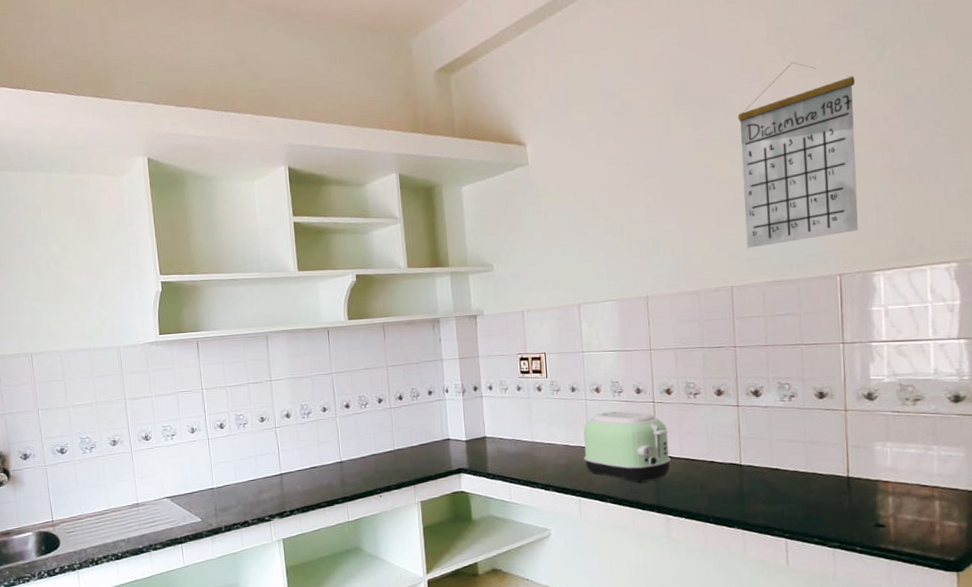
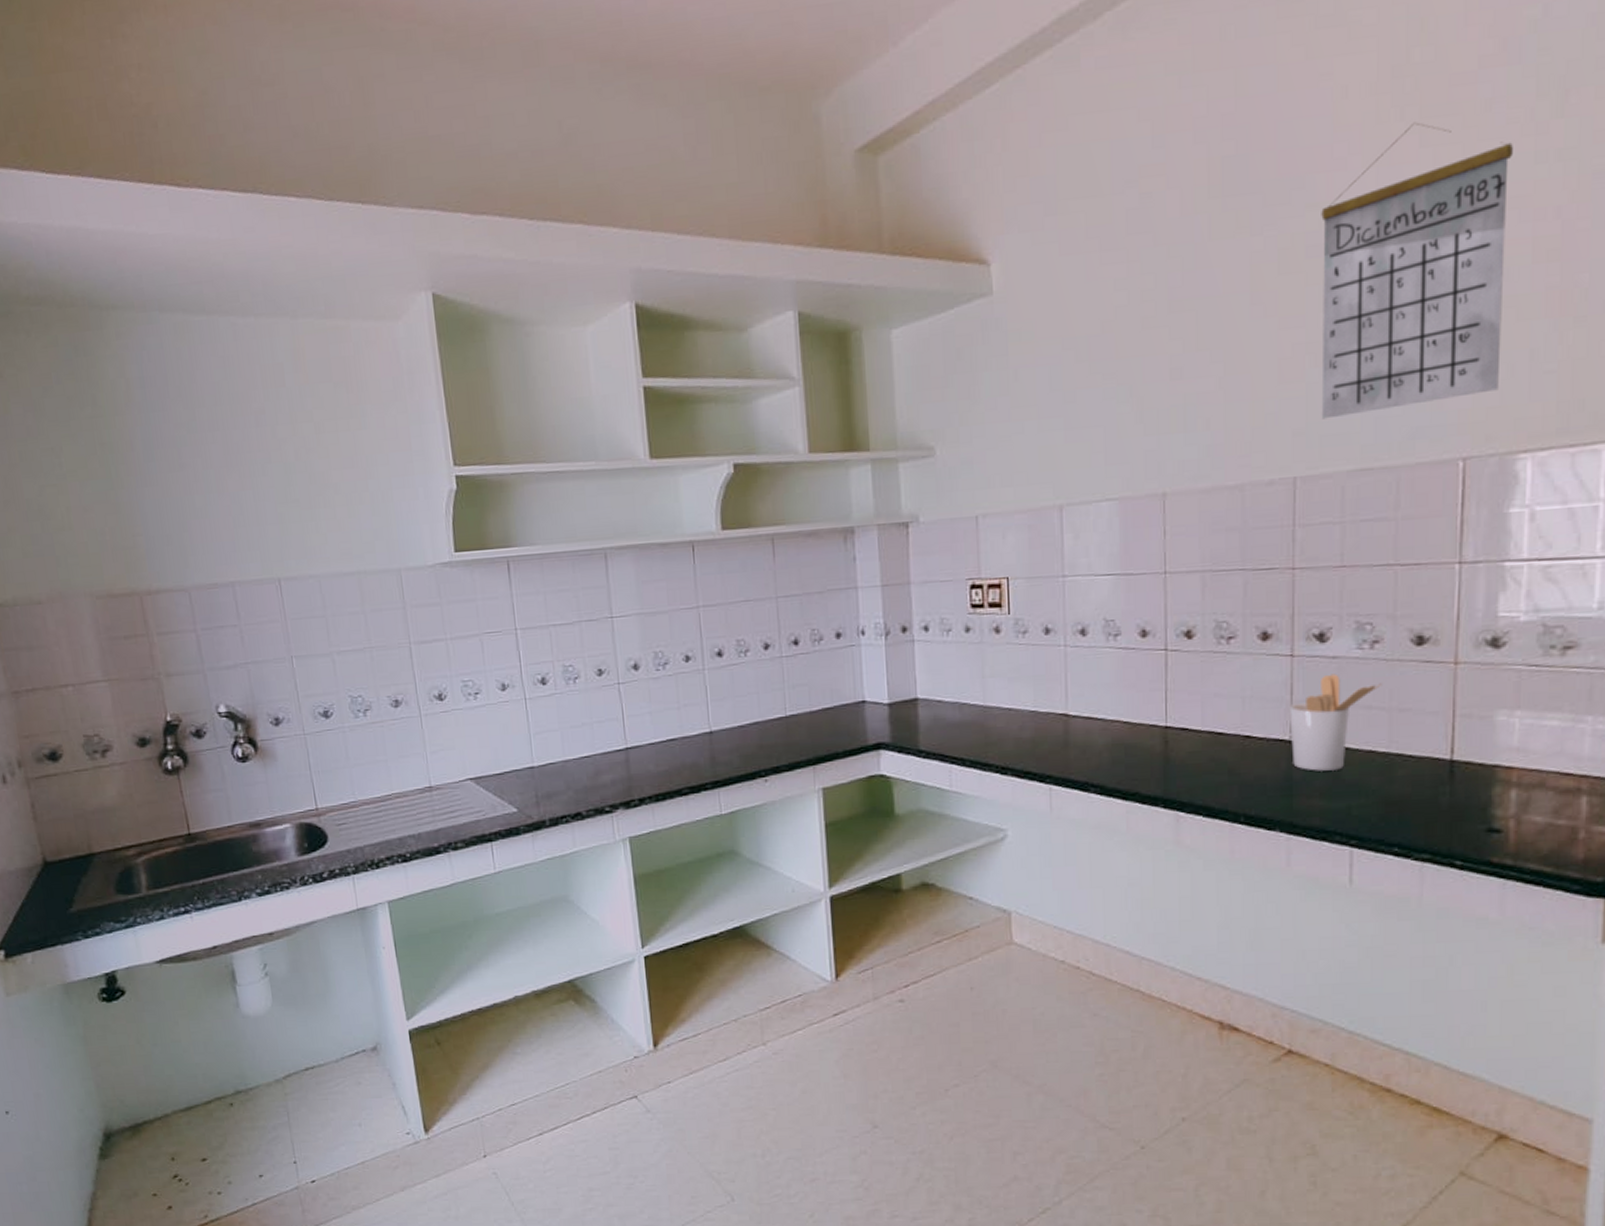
toaster: present [583,410,671,483] -> none [1058,662,1187,765]
utensil holder: none [738,418,799,486] -> present [1289,673,1382,771]

